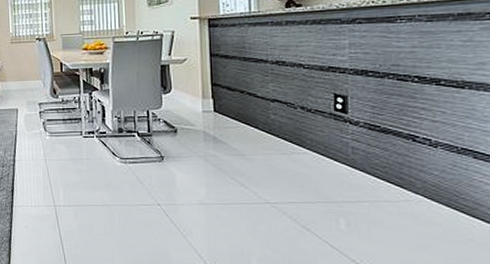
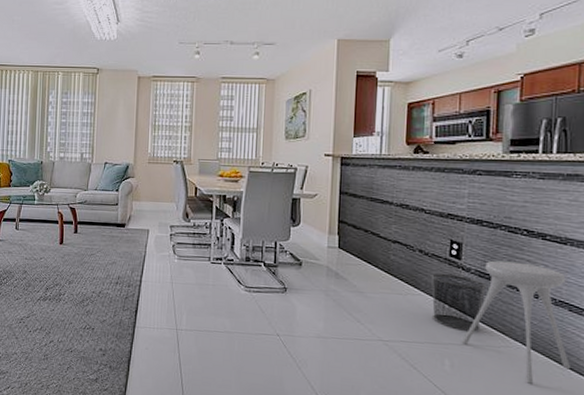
waste bin: none [316,129,378,187] -> present [430,273,486,331]
stool: none [356,111,480,238] -> present [461,260,570,384]

